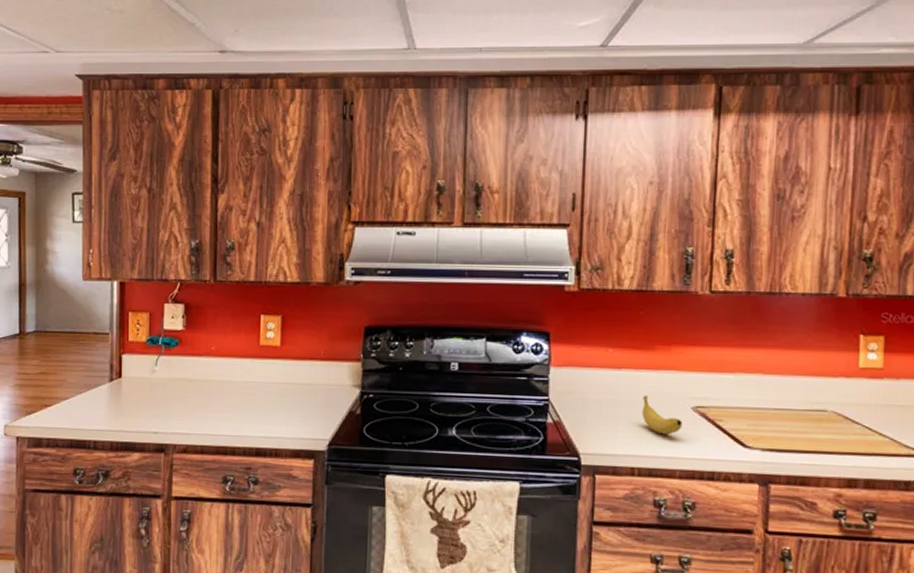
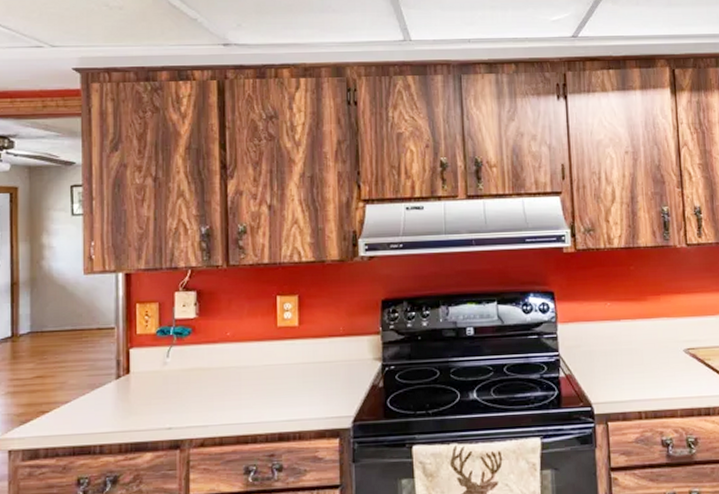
fruit: present [642,395,683,435] -> none [641,343,678,378]

